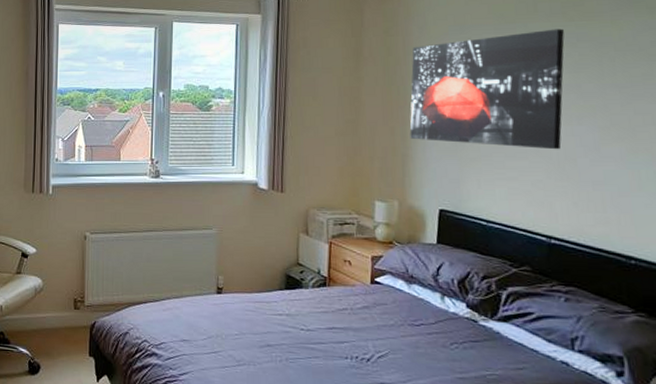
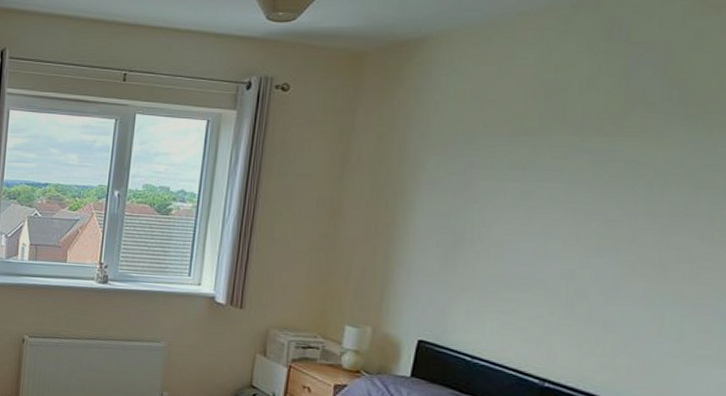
wall art: present [409,28,565,150] -> none [394,144,595,284]

